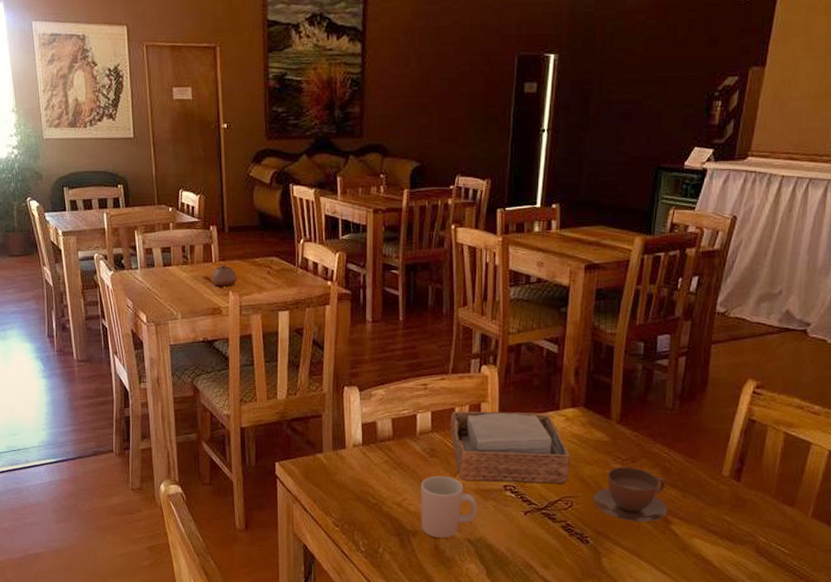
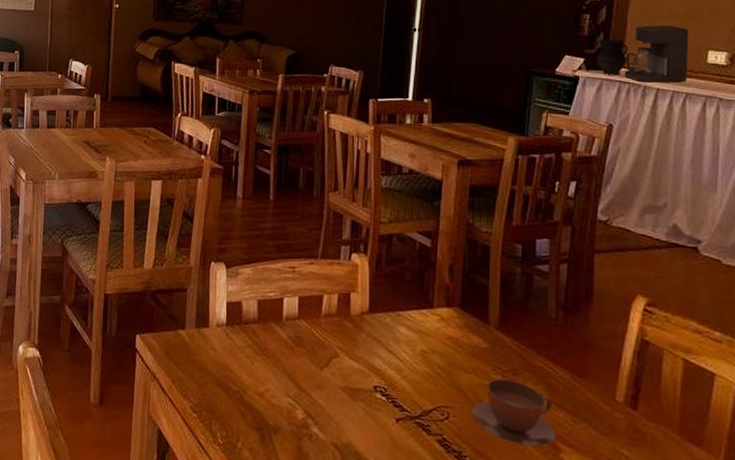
sugar bowl: present [211,264,237,286] -> none [91,130,115,152]
mug: present [421,475,478,539] -> none [284,367,345,440]
napkin holder: present [449,411,570,484] -> none [317,298,446,392]
pitcher: none [725,126,758,165] -> present [597,38,629,76]
coffee maker: none [751,107,818,171] -> present [624,25,689,83]

